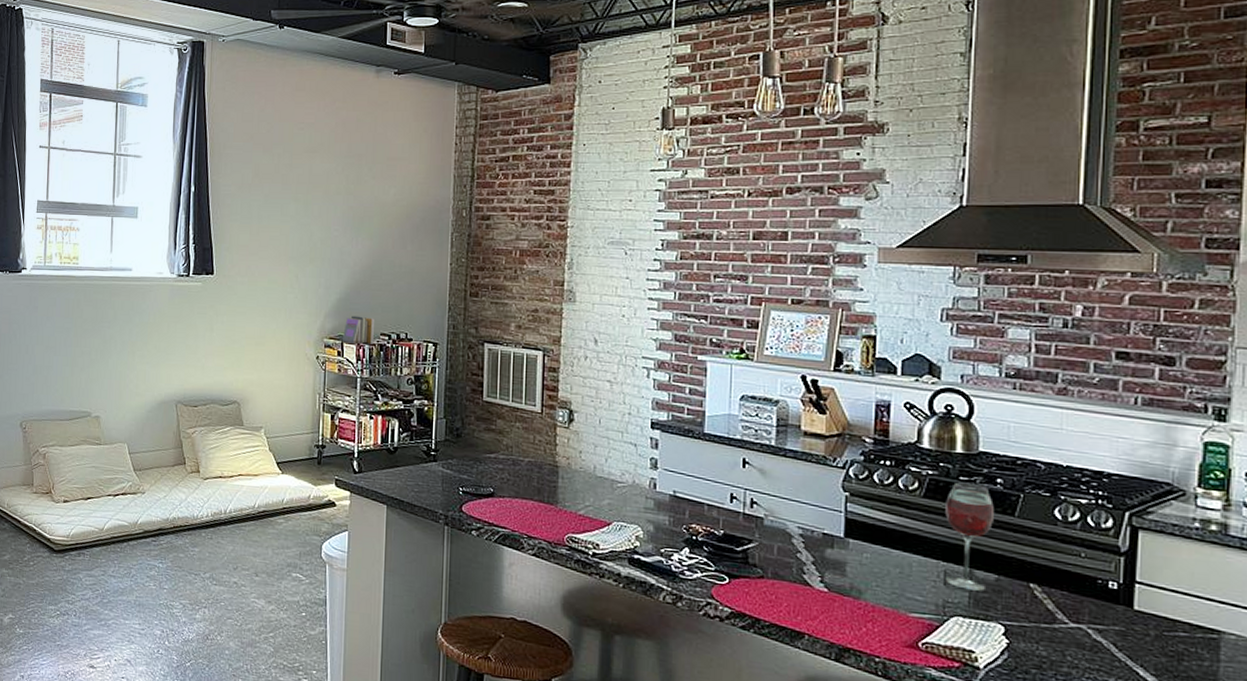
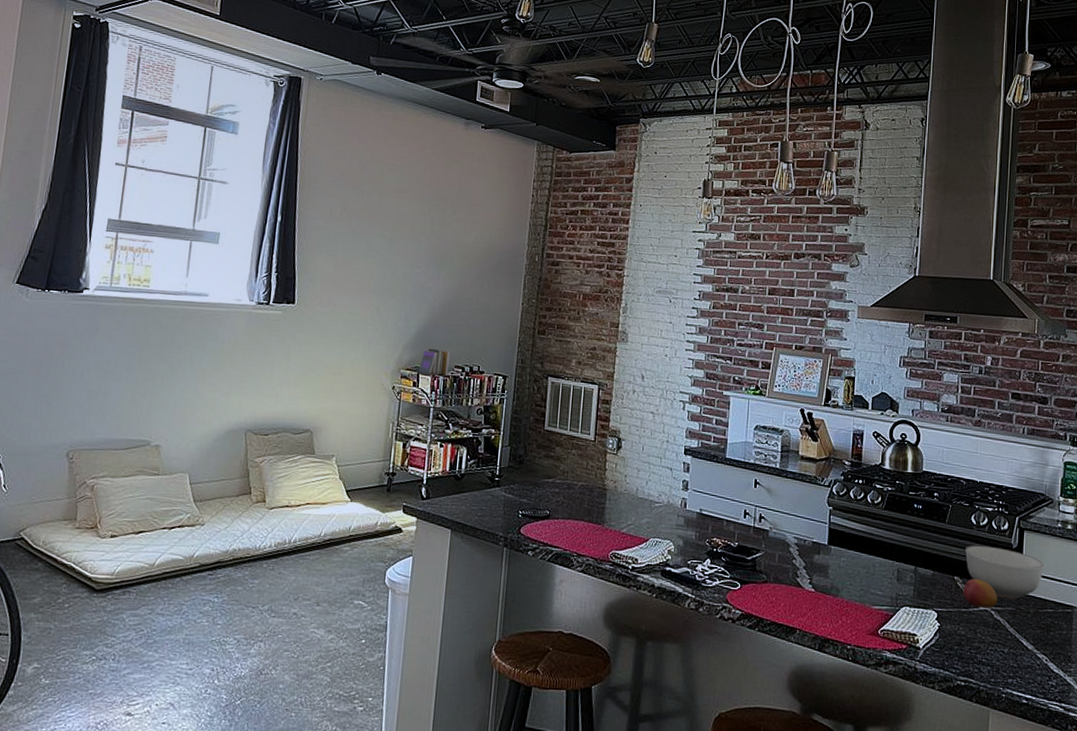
wineglass: present [945,482,995,591] -> none [898,496,933,585]
fruit: none [1043,587,1097,626] -> present [963,579,998,608]
bowl: none [1046,545,1173,618] -> present [965,545,1045,600]

